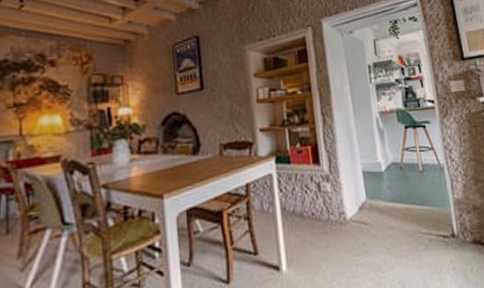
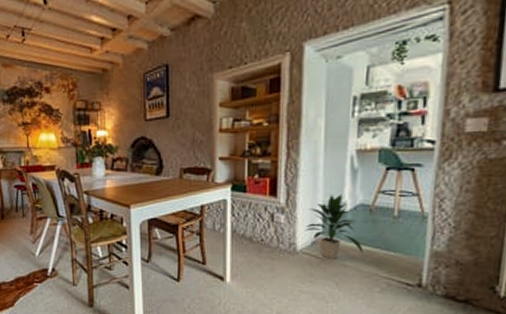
indoor plant: none [350,154,404,224] -> present [305,194,364,259]

